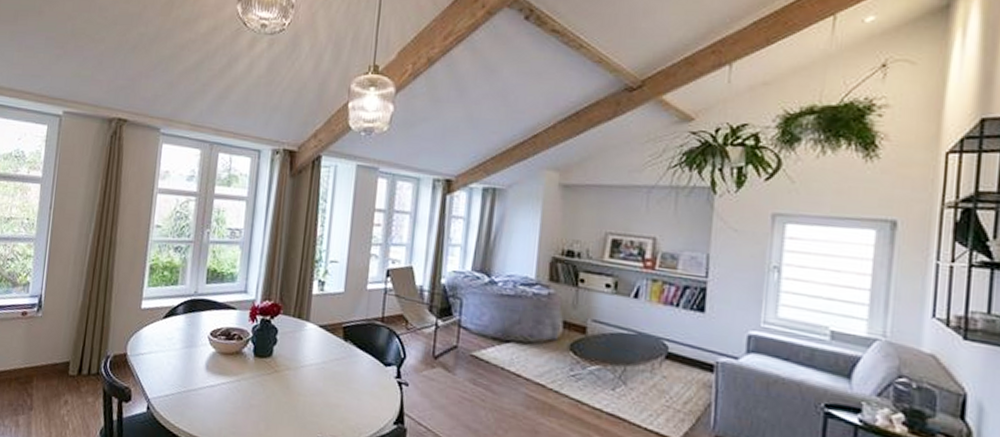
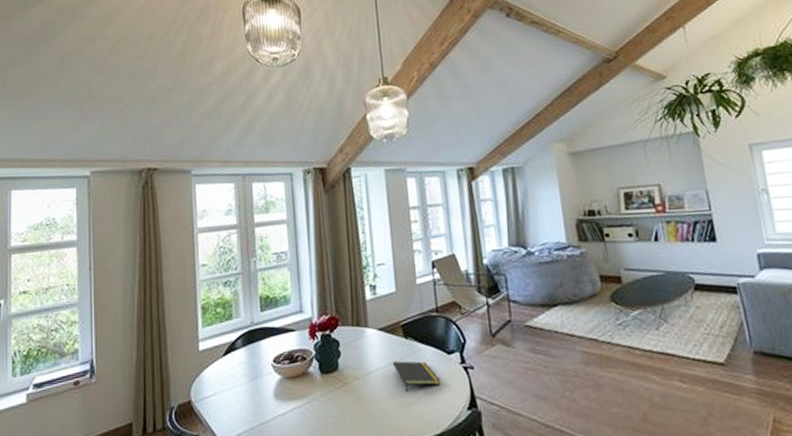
notepad: none [326,360,372,394] -> present [392,361,441,393]

